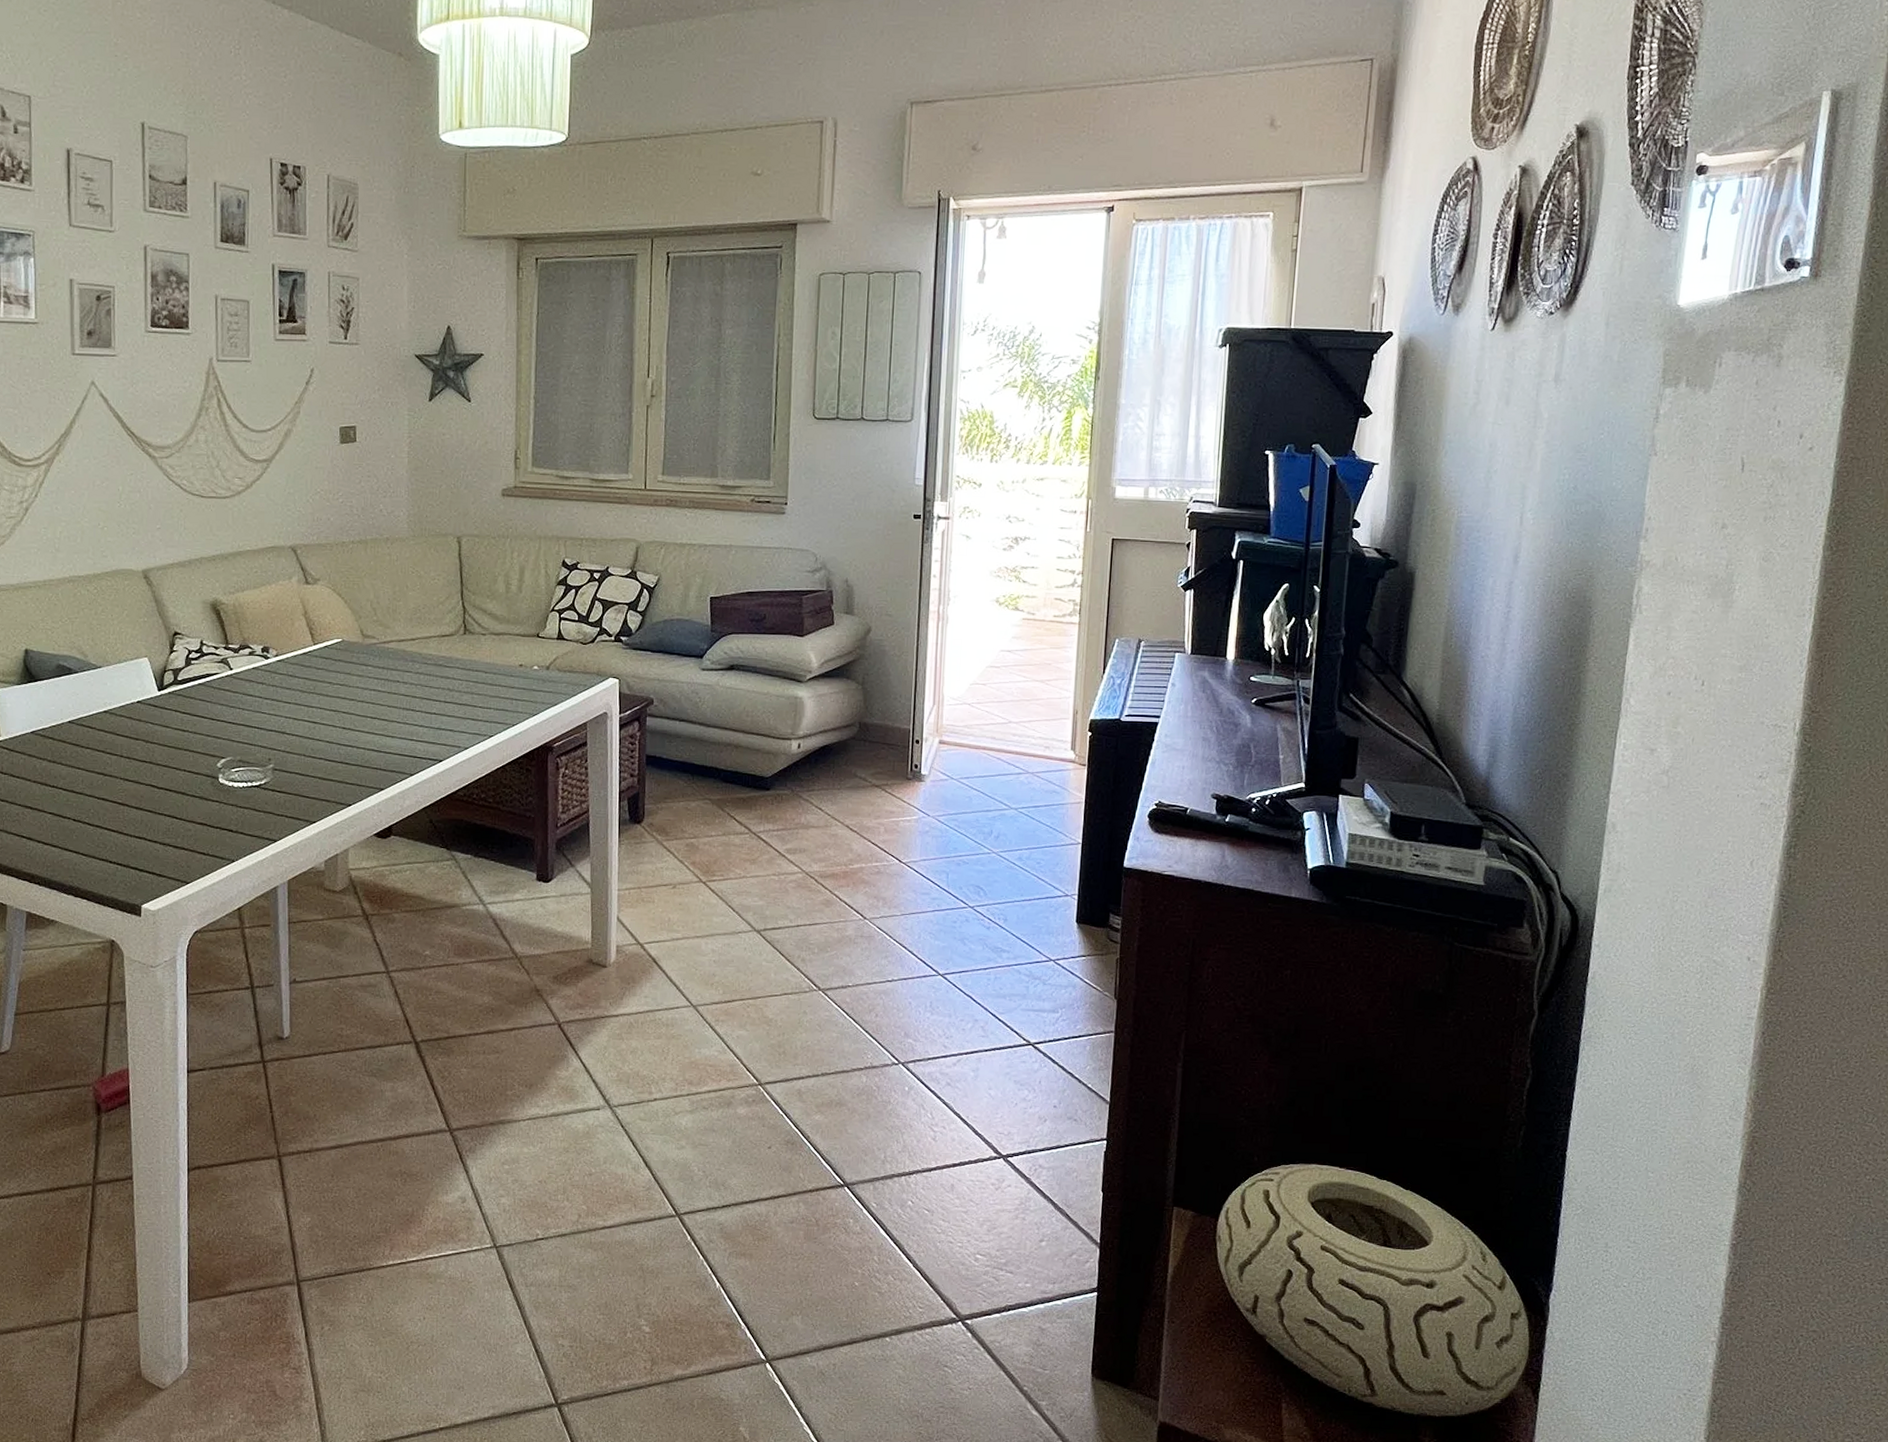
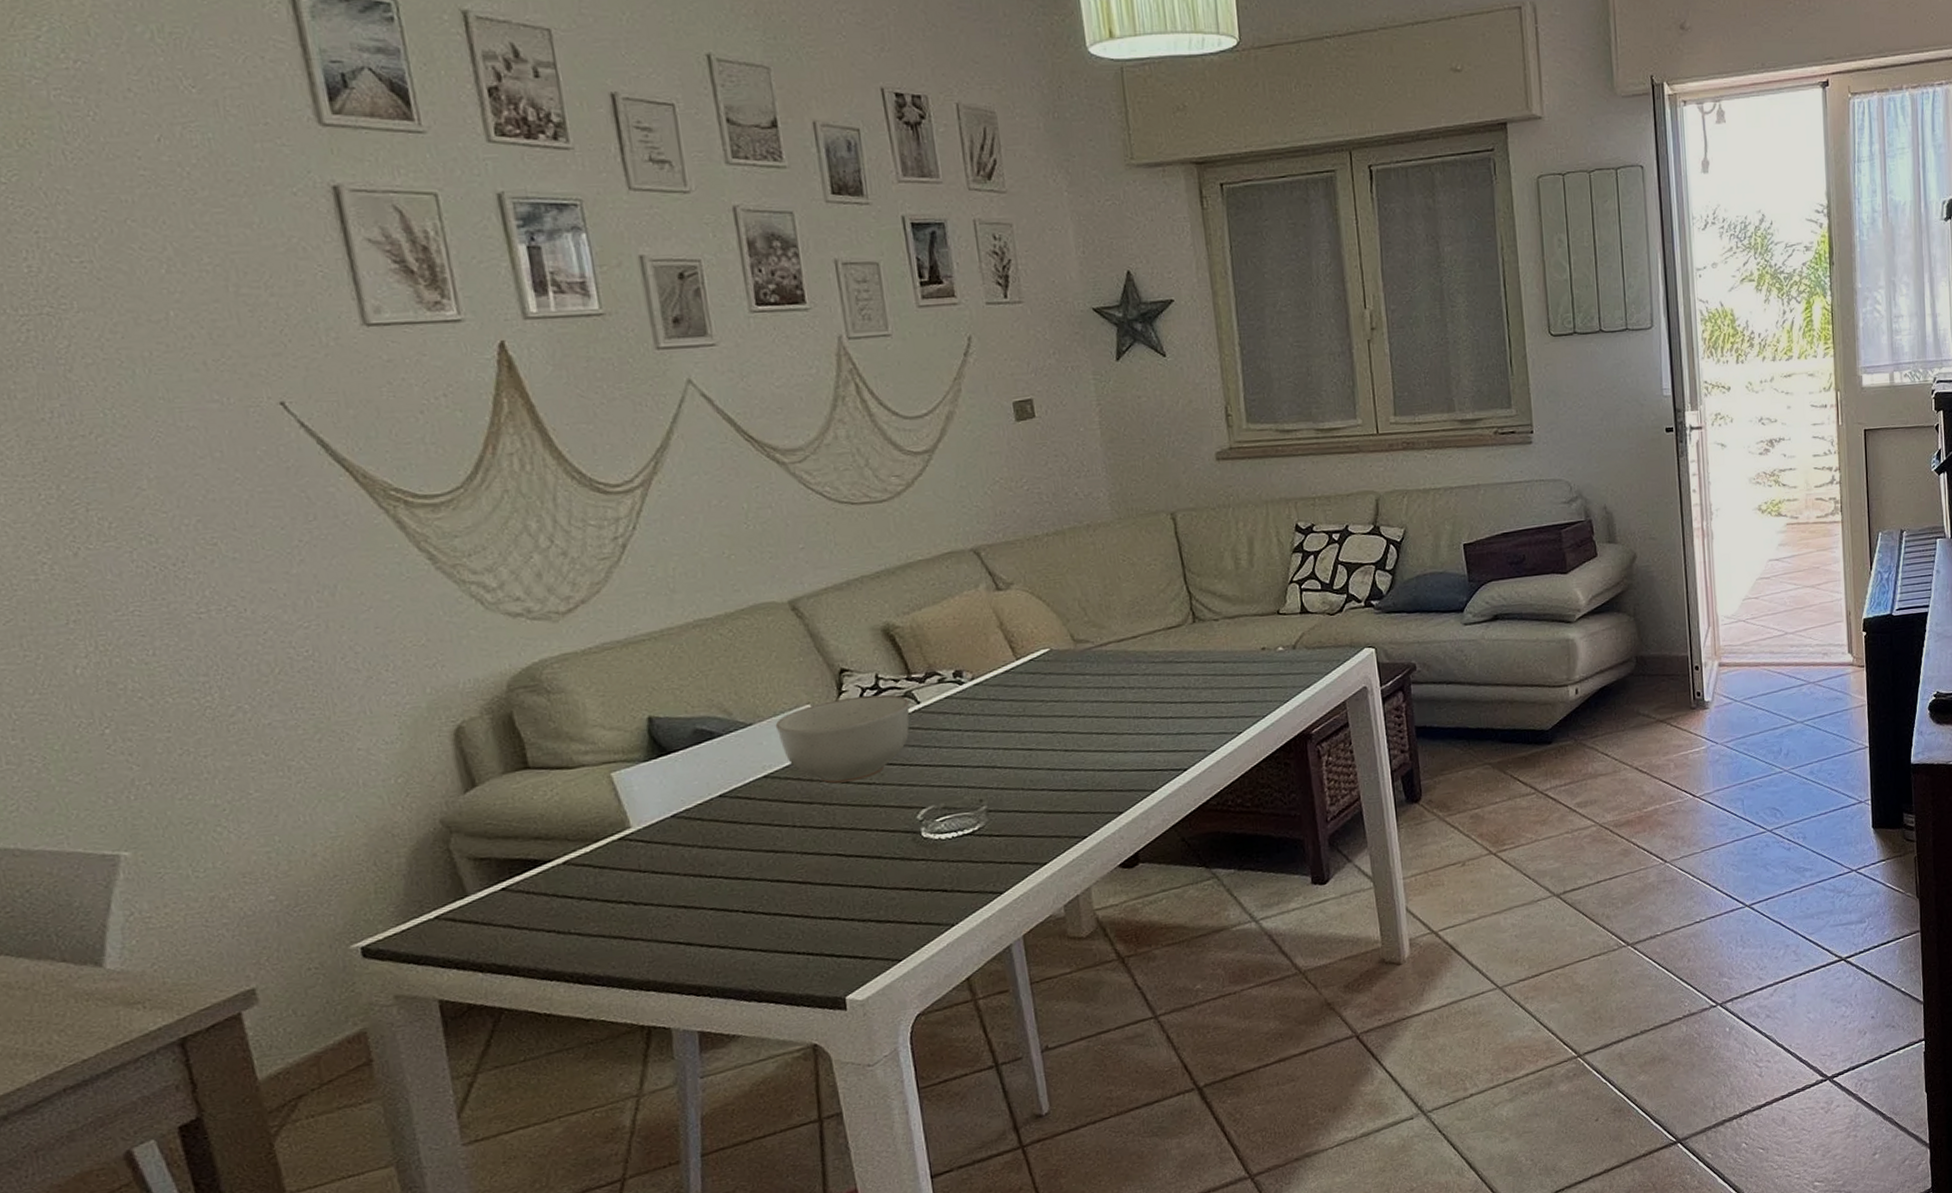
bowl: none [118,657,224,726] -> present [775,694,910,784]

